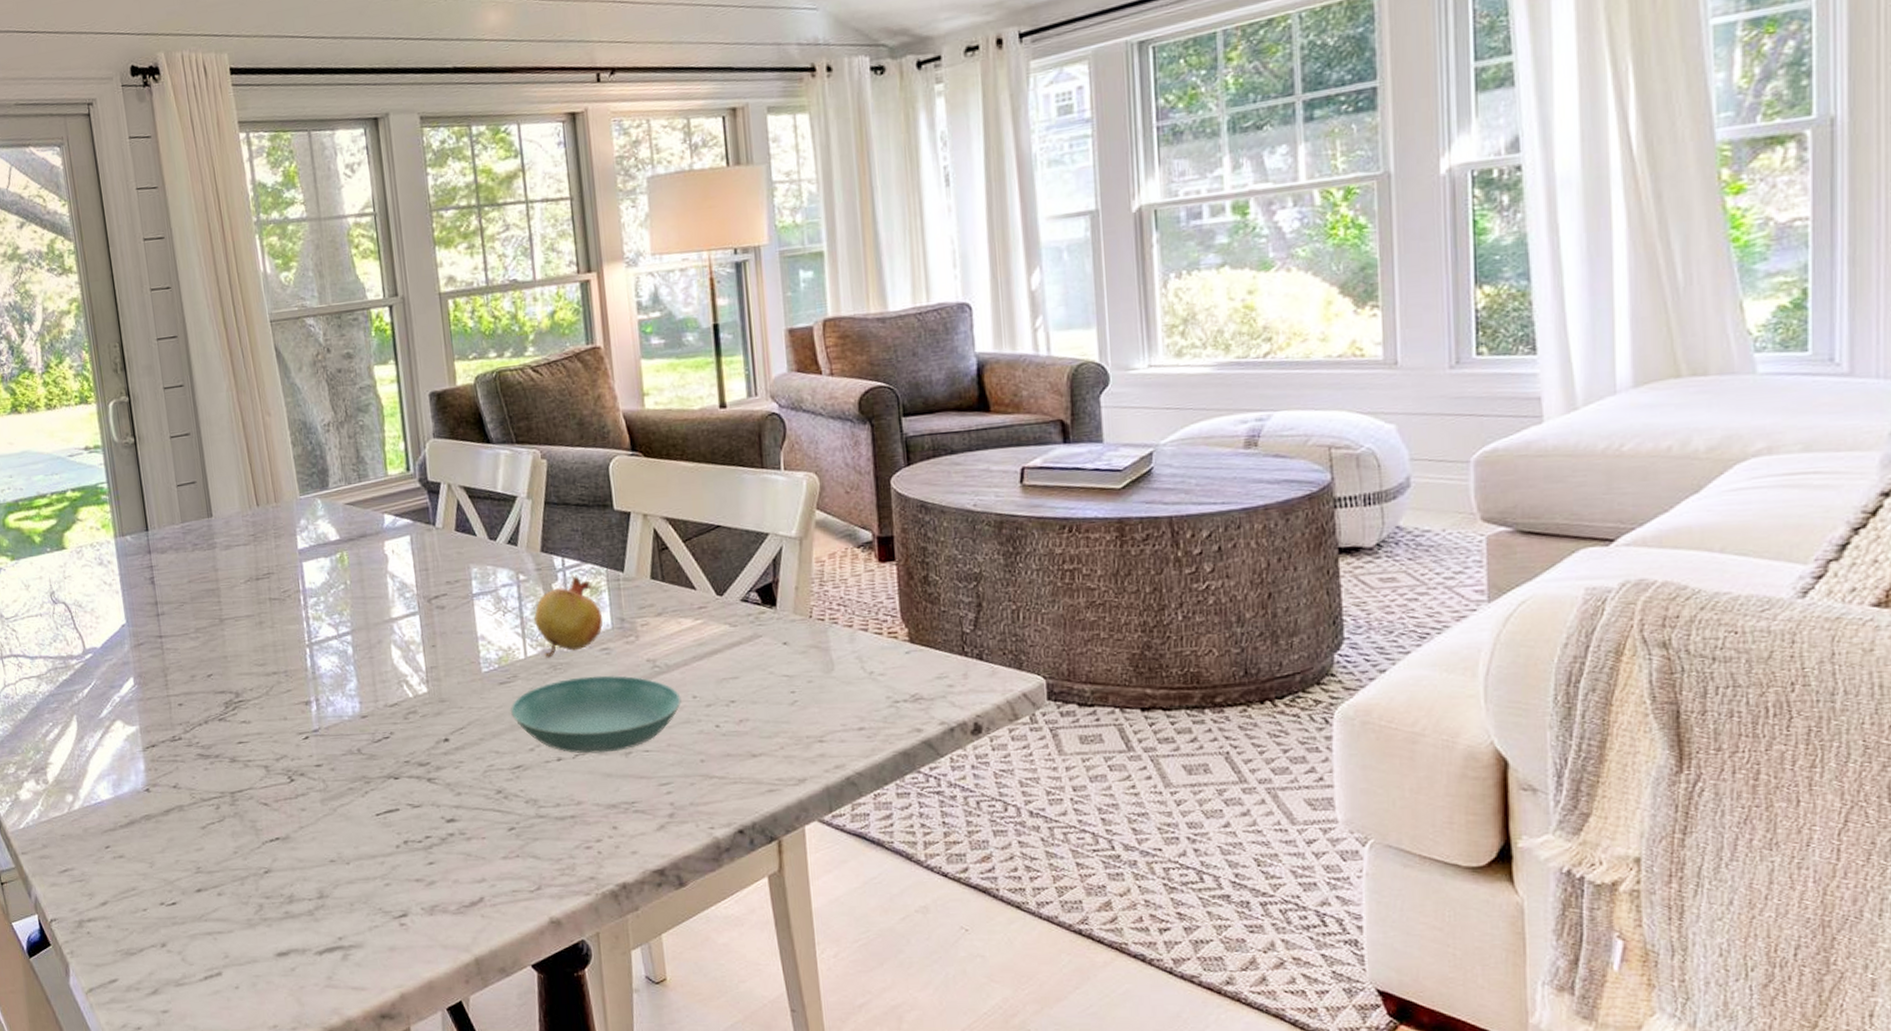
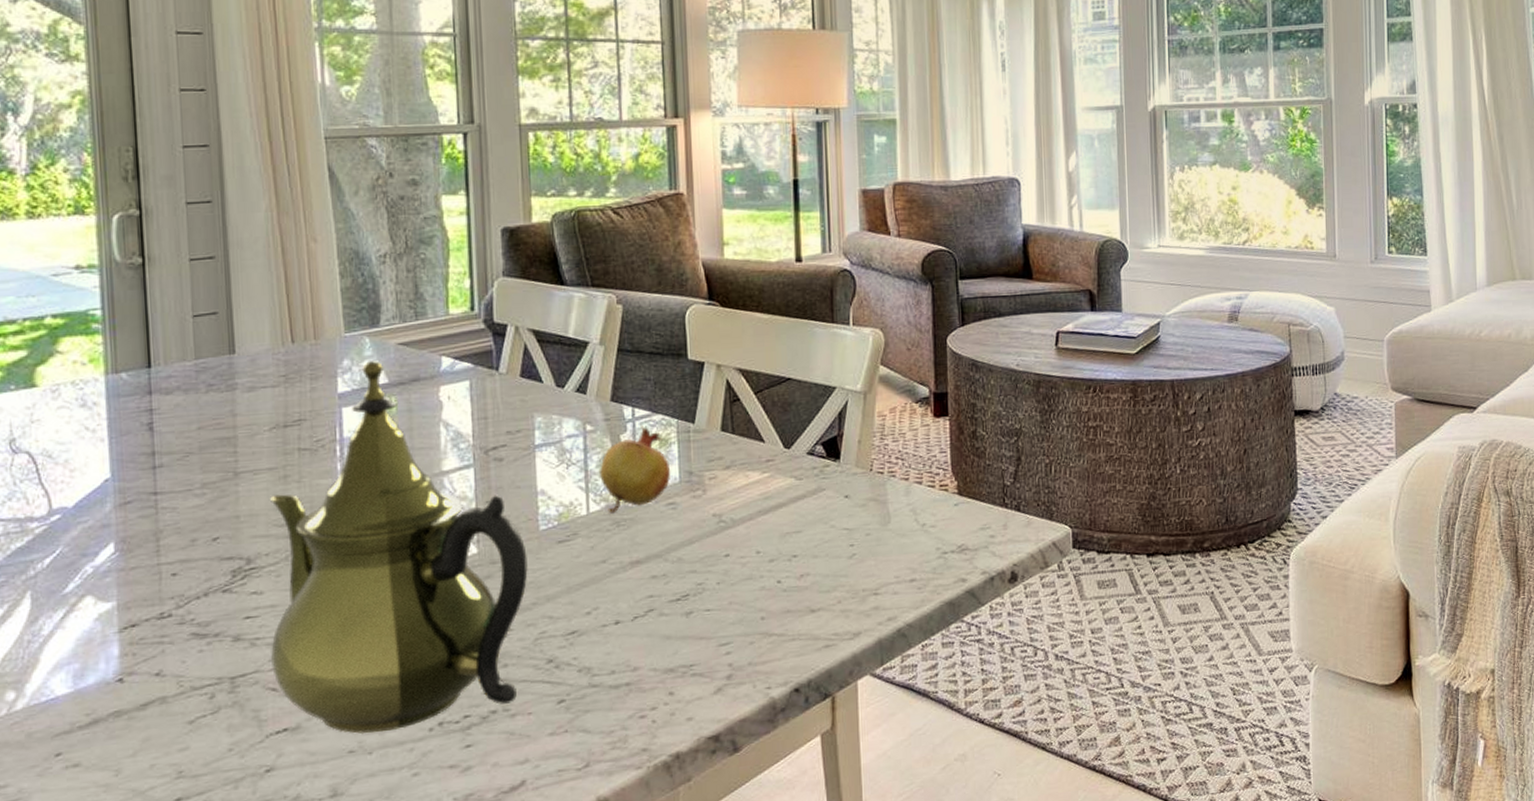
teapot: none [250,520,474,847] -> present [270,361,528,734]
saucer: present [510,675,681,754] -> none [567,531,745,616]

